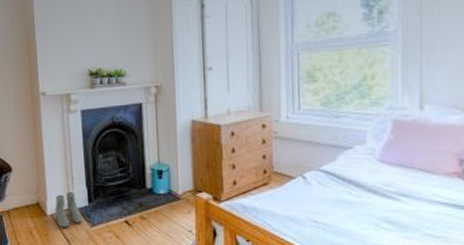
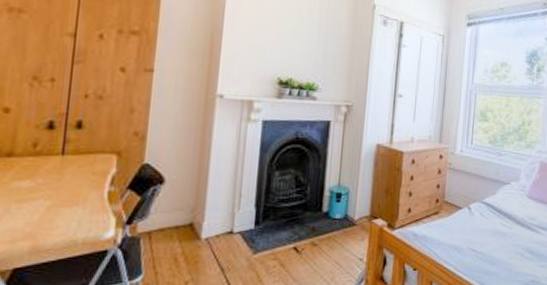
boots: present [55,192,83,228] -> none [211,212,245,255]

